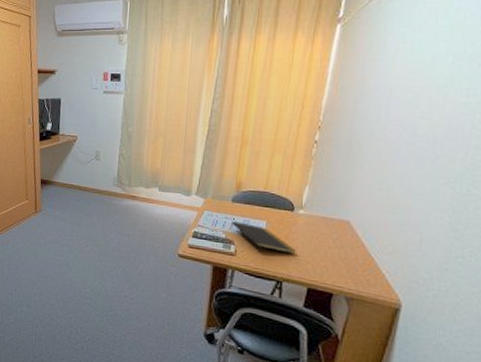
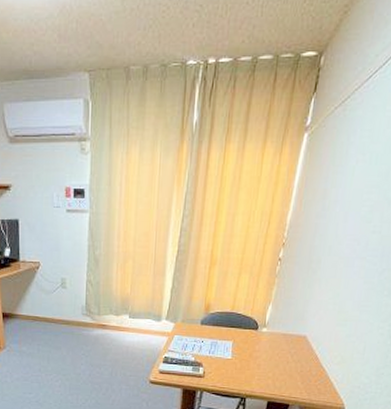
notepad: present [231,221,296,254] -> none [200,344,259,374]

